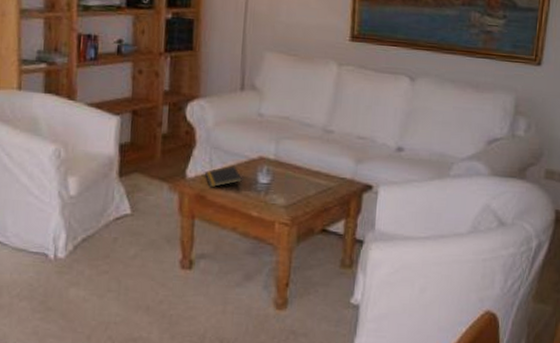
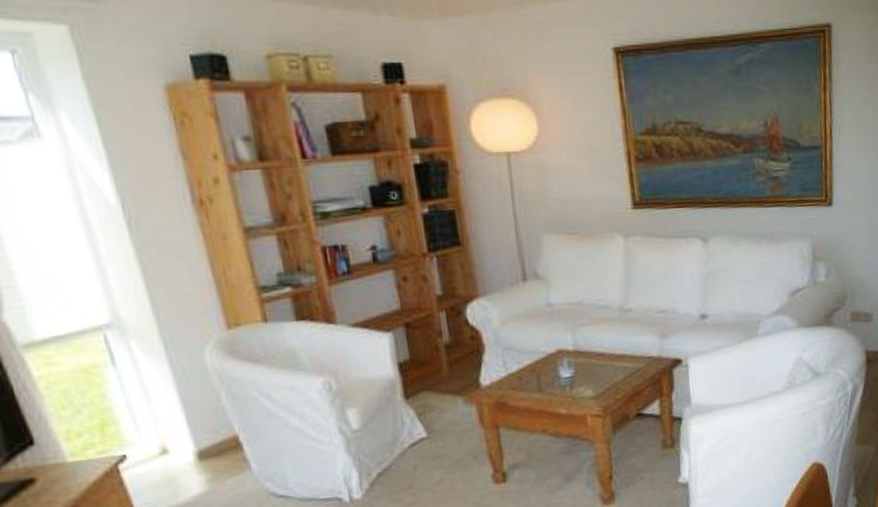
notepad: present [204,166,242,188] -> none [500,364,543,393]

